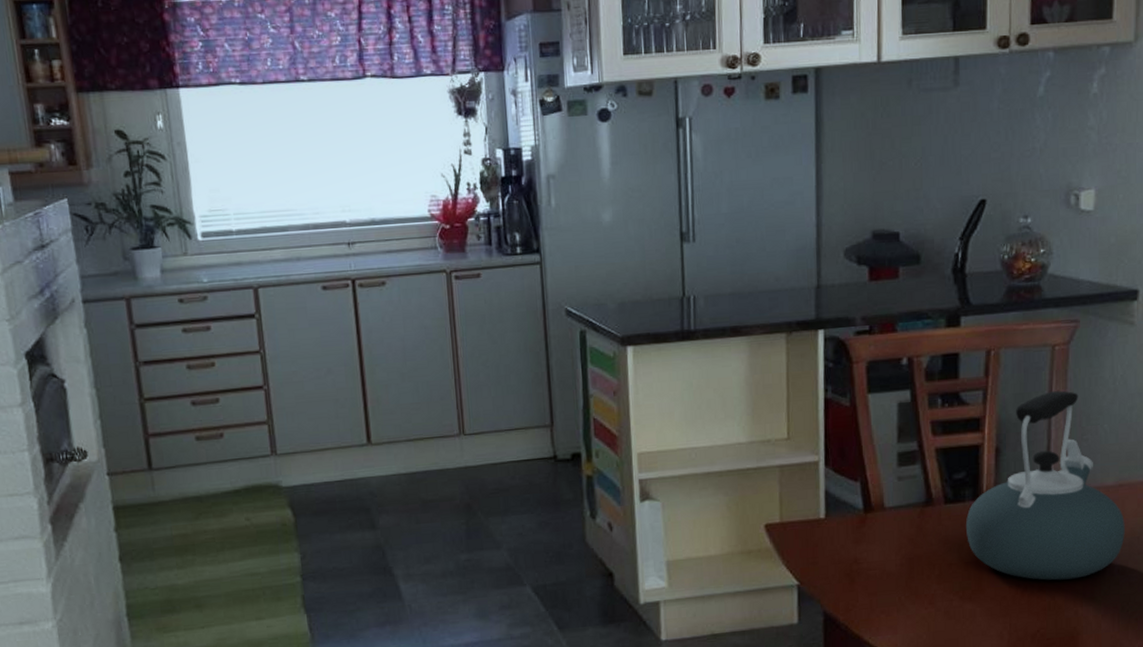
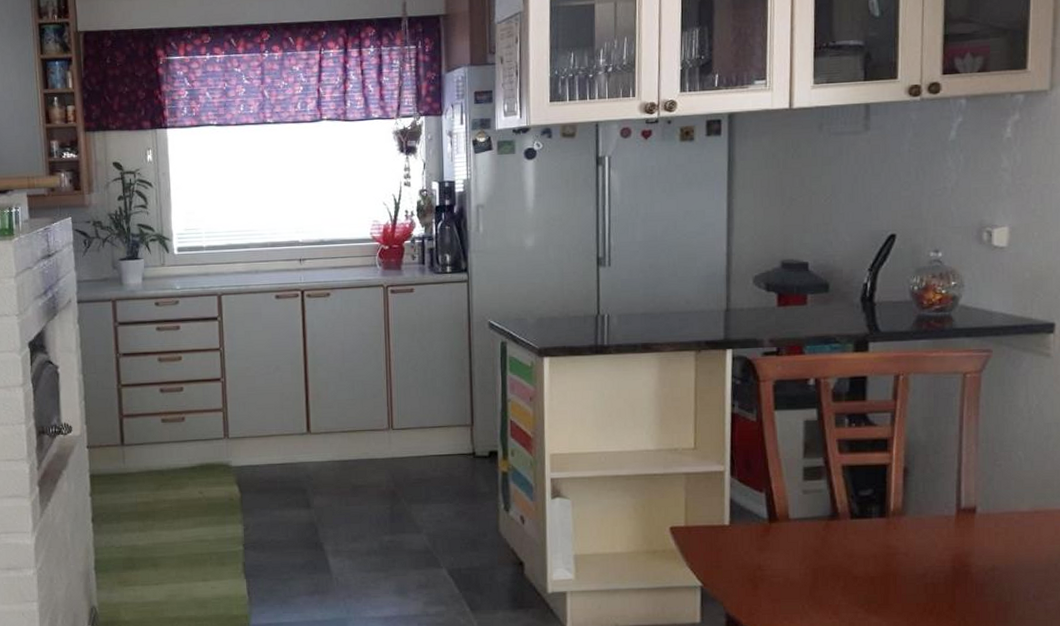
kettle: present [965,390,1125,581] -> none [871,417,1041,601]

